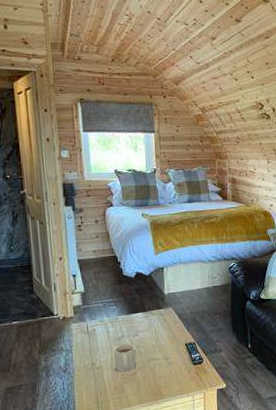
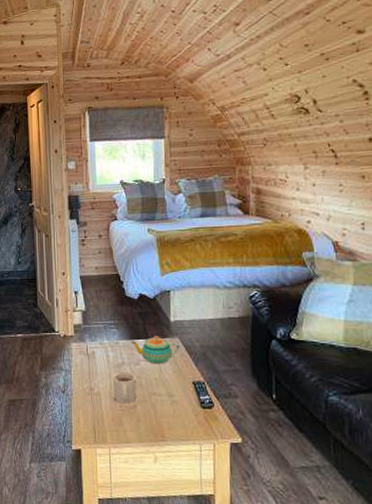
teapot: none [129,308,174,333] -> present [131,336,180,364]

